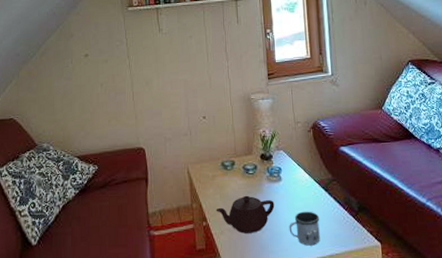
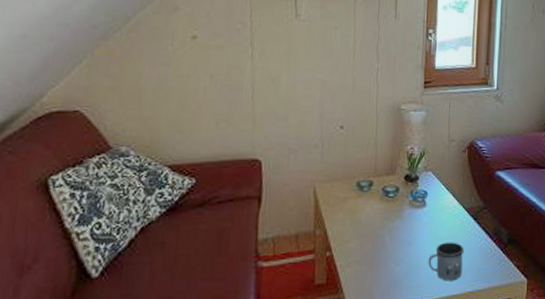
teapot: present [216,195,275,233] -> none [343,222,415,266]

